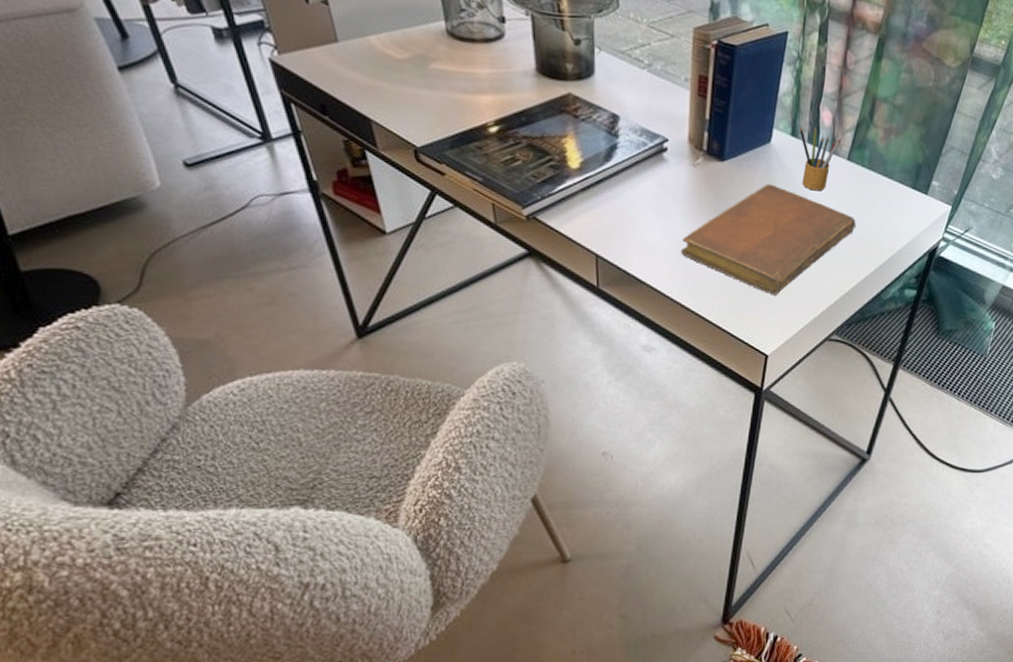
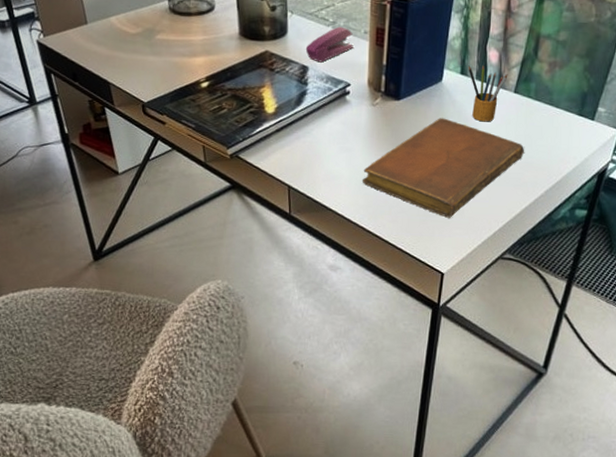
stapler: none [616,70,672,112] -> present [305,26,353,63]

